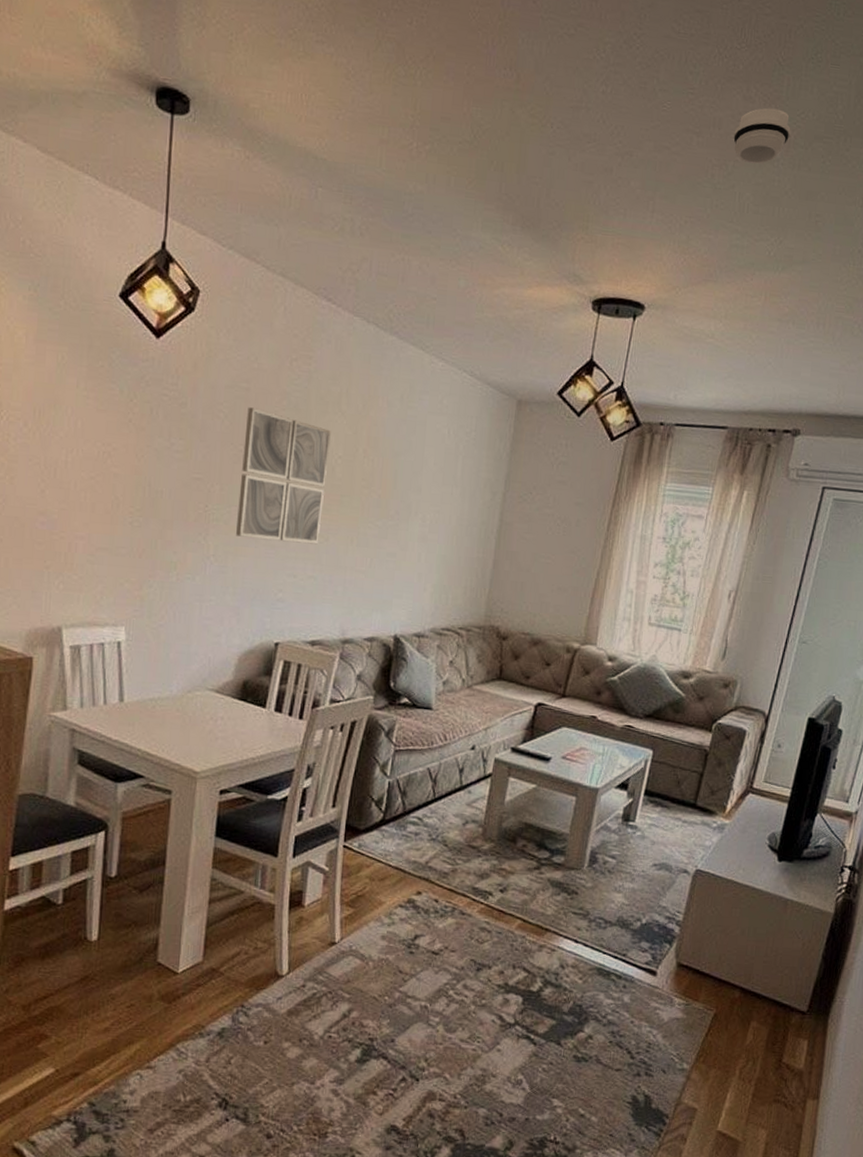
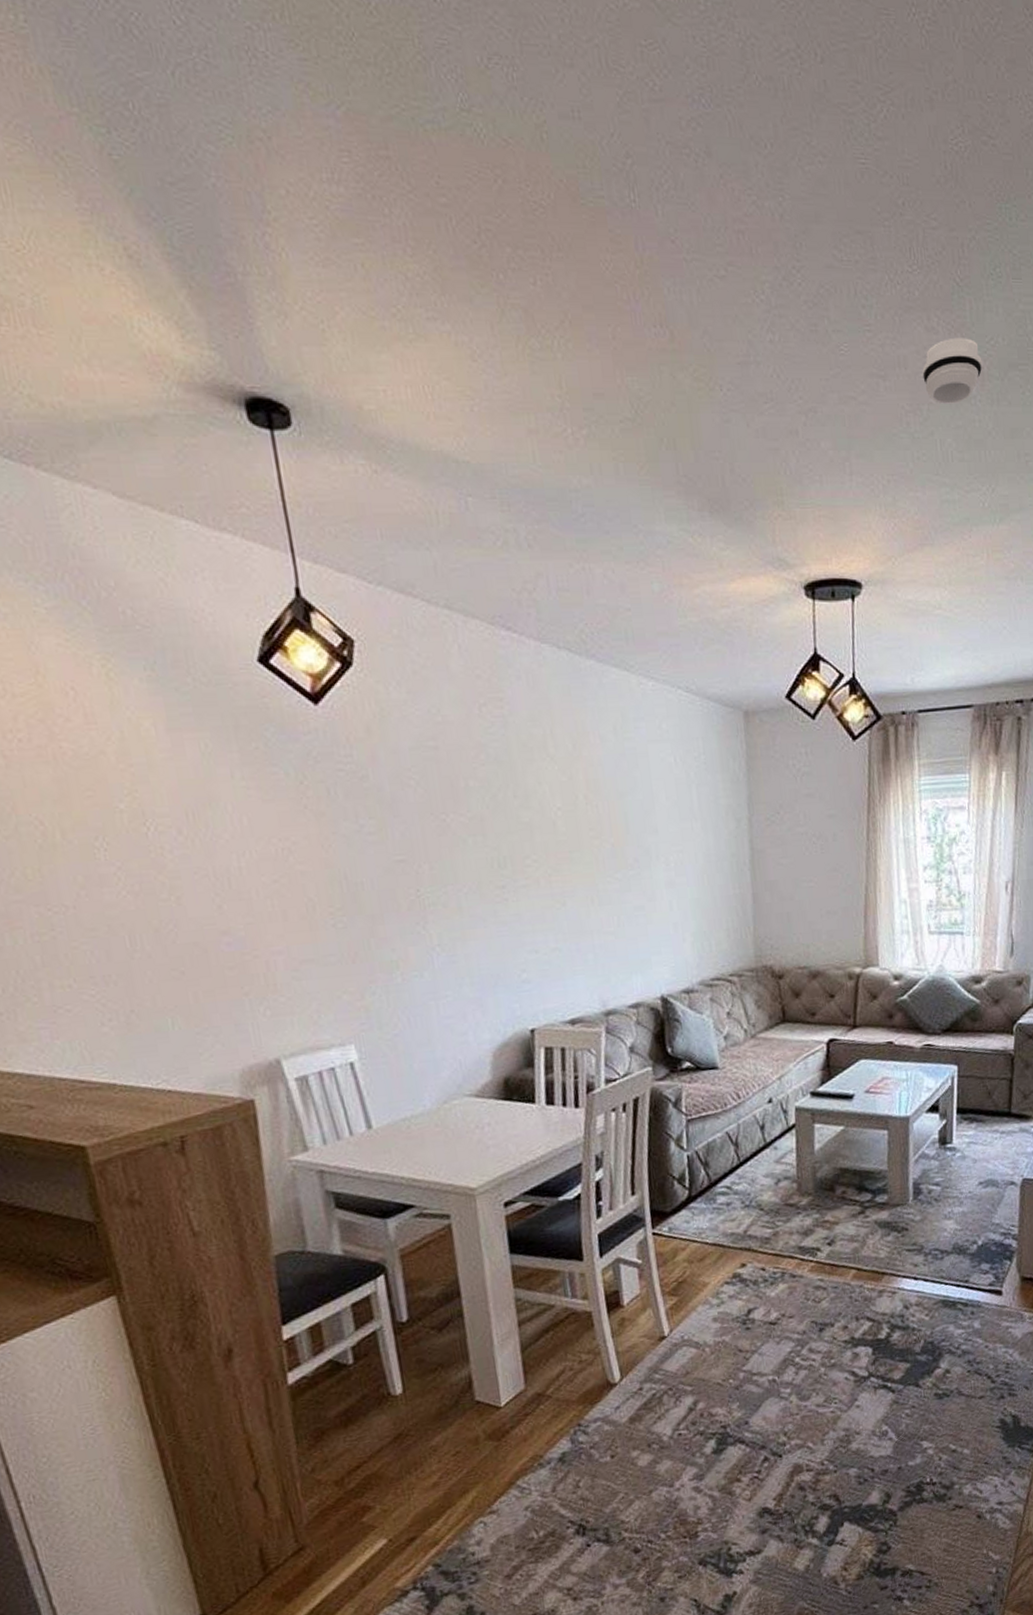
wall art: present [236,407,331,545] -> none [441,768,555,919]

